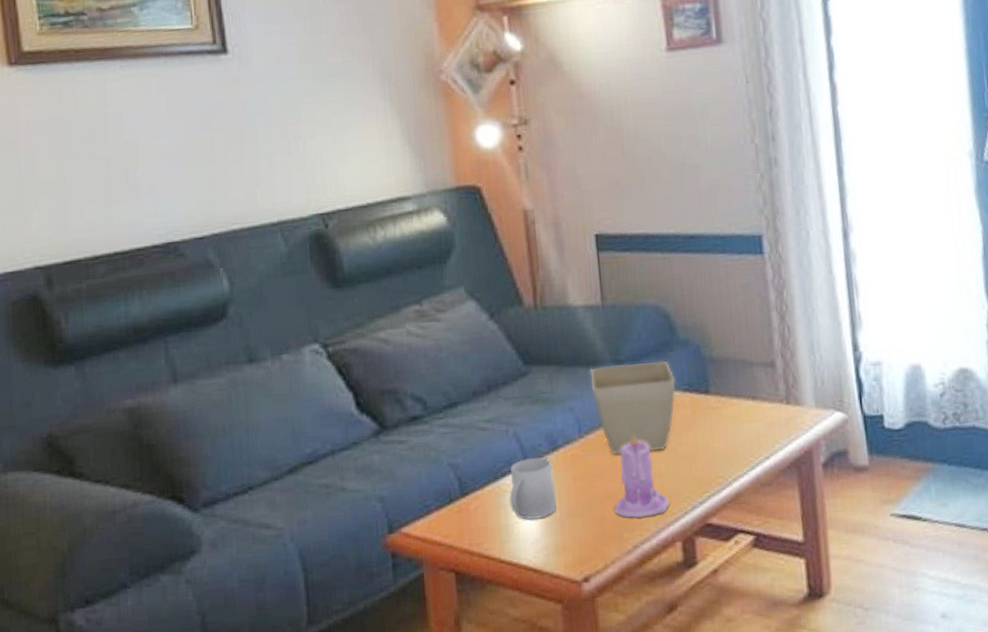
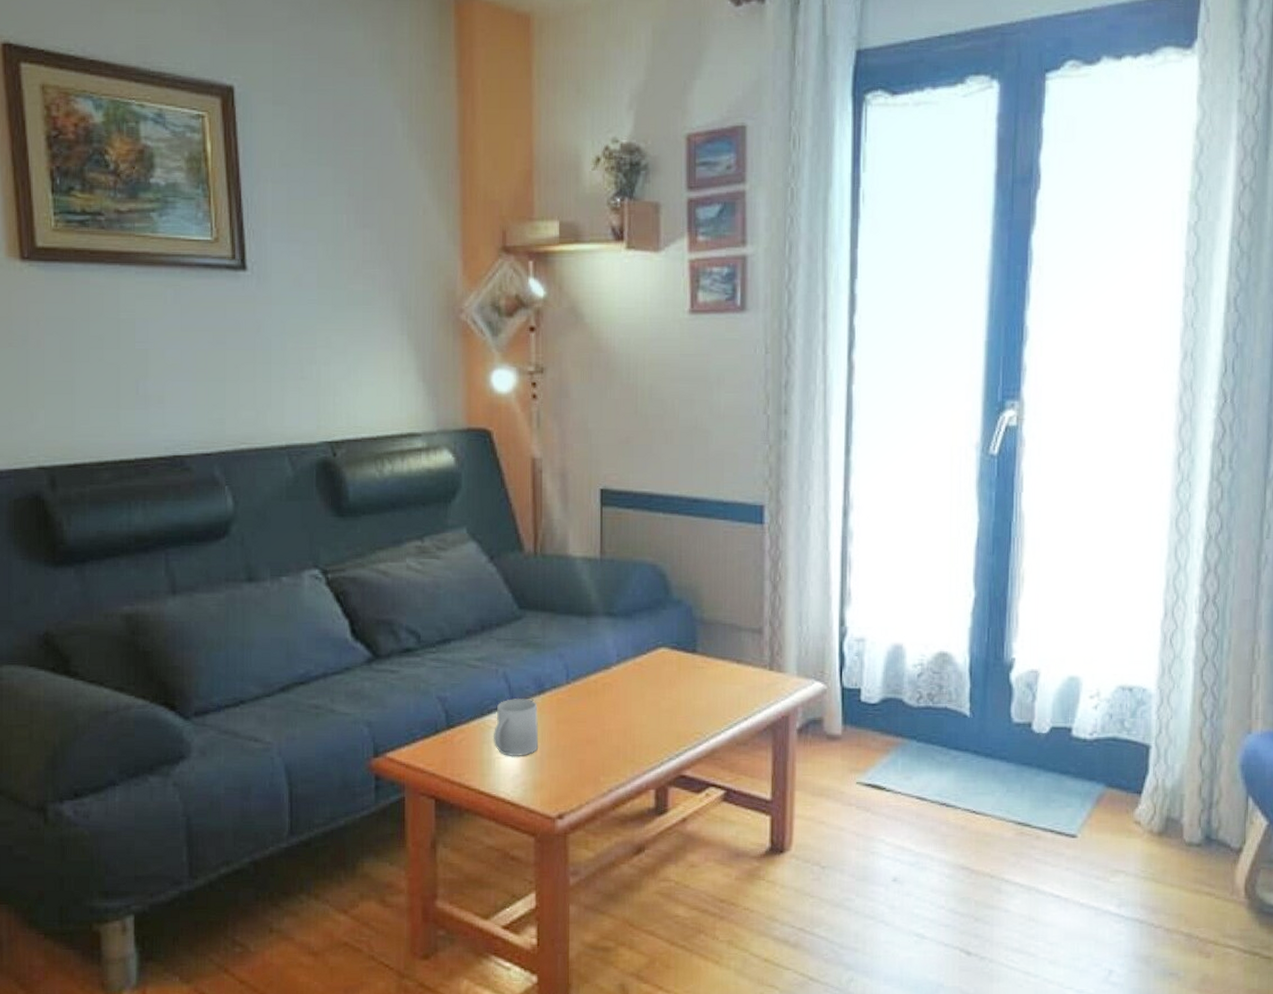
flower pot: present [590,361,676,455] -> none [582,617,665,703]
candle: present [614,434,670,518] -> none [594,685,647,764]

